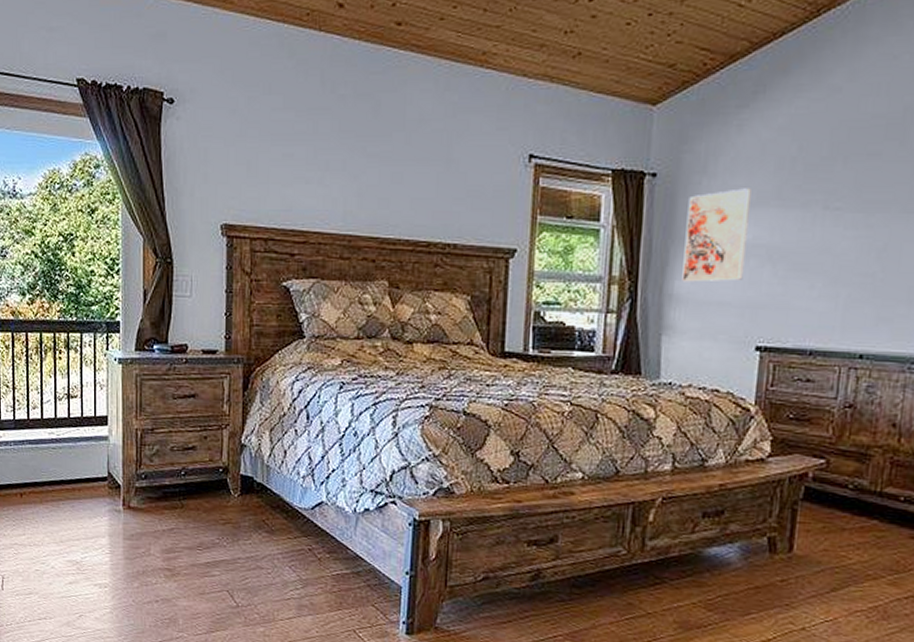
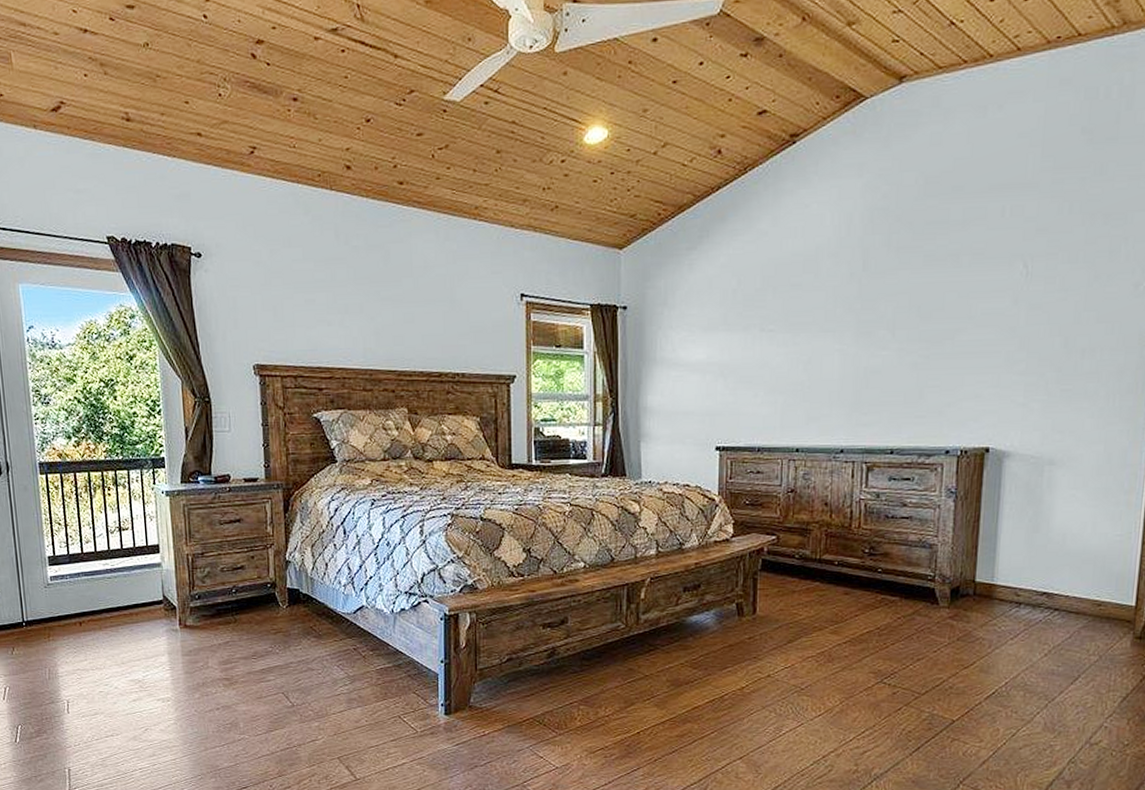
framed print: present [682,188,751,282] -> none [653,316,703,397]

